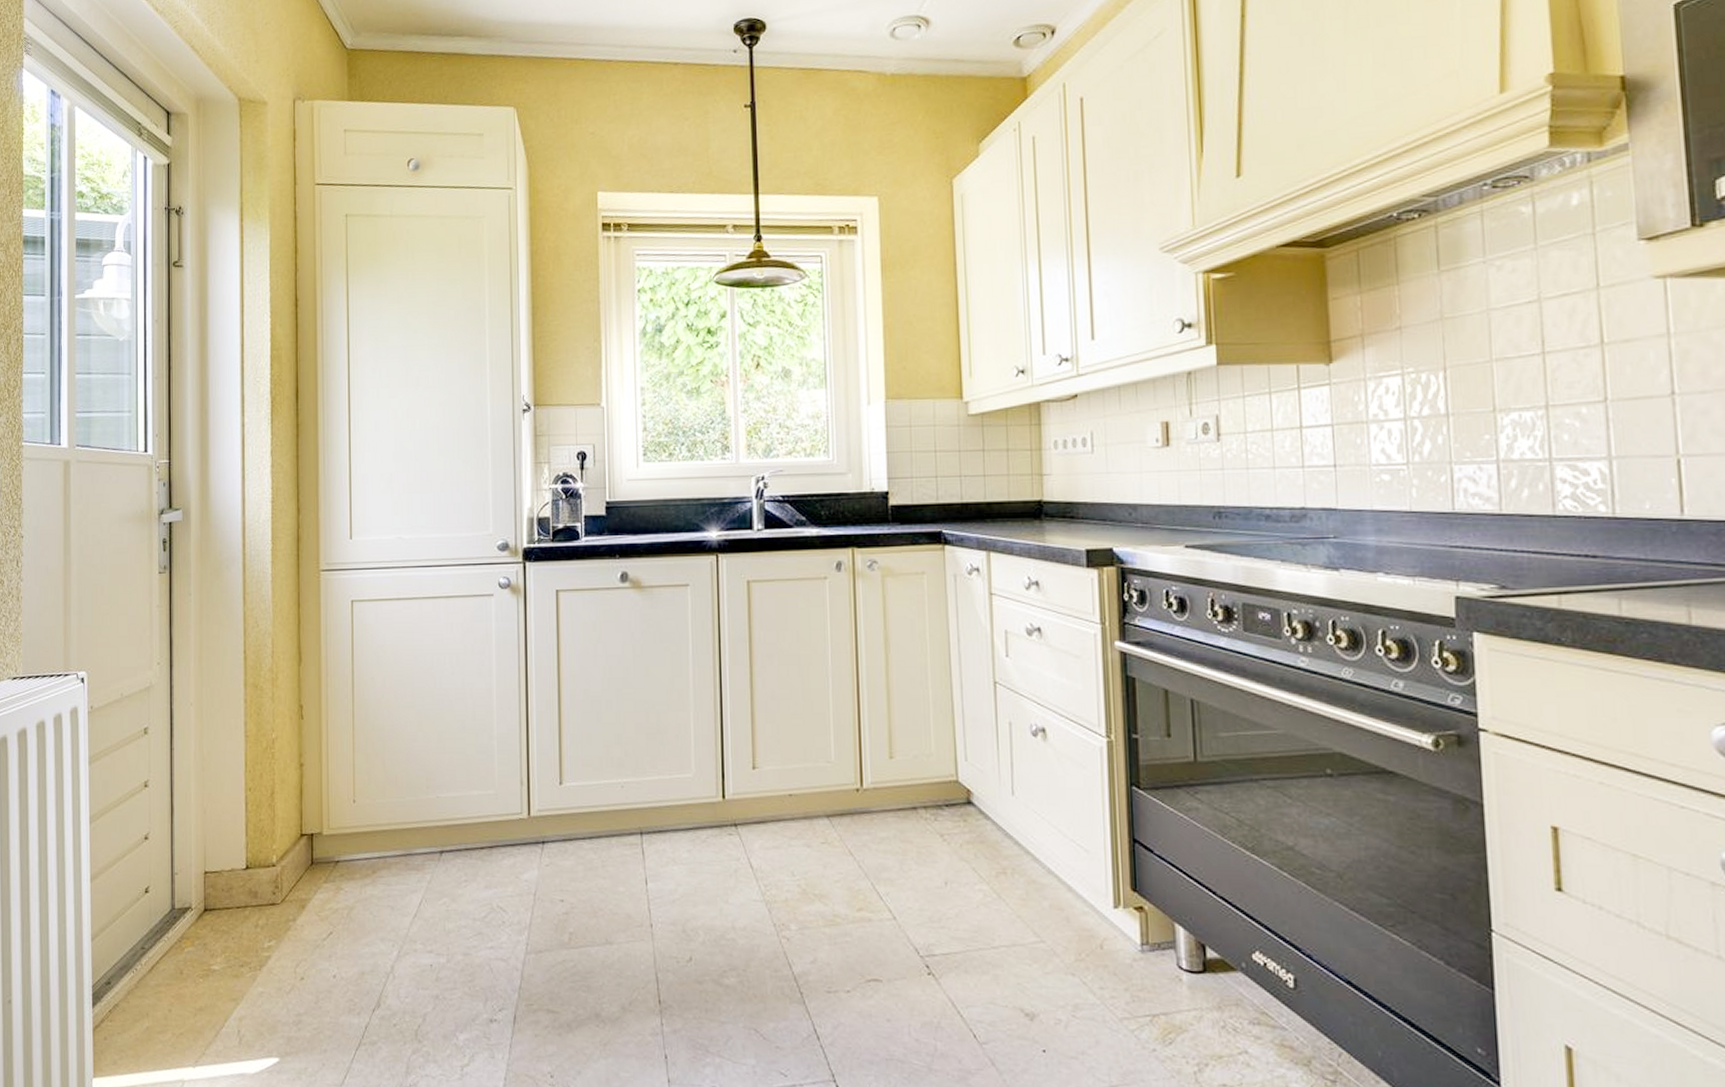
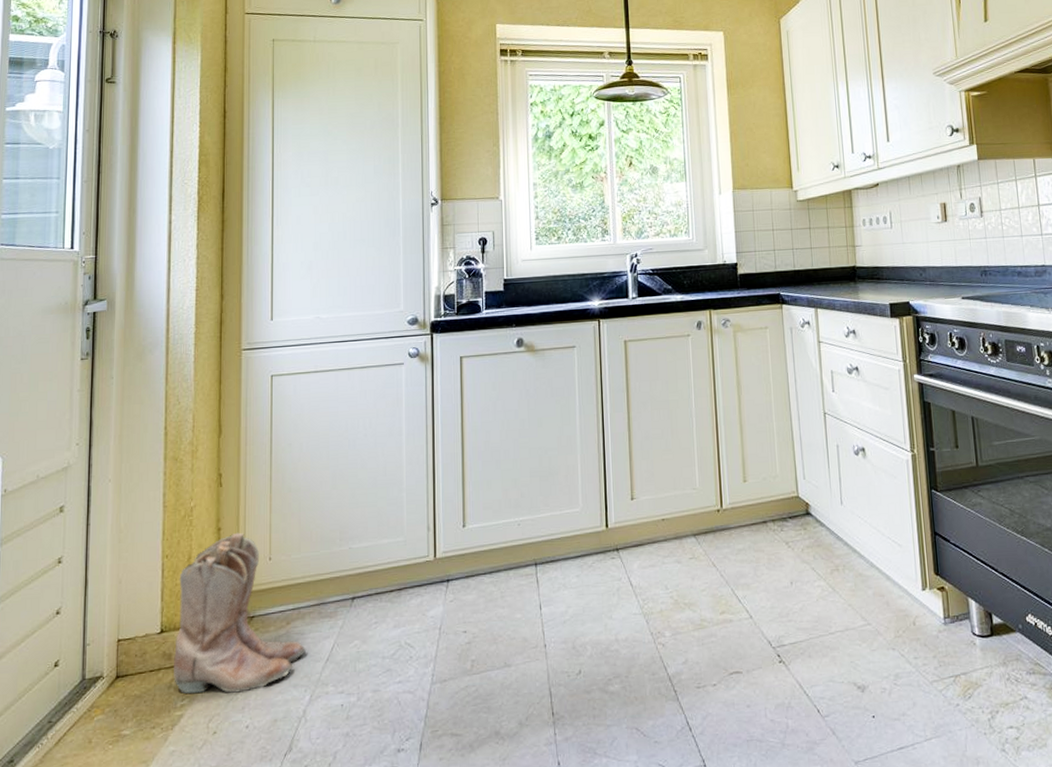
boots: none [260,770,394,940] -> present [174,532,307,694]

